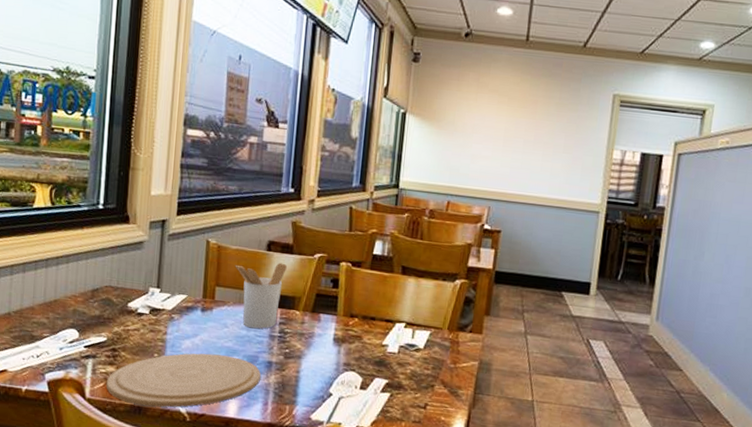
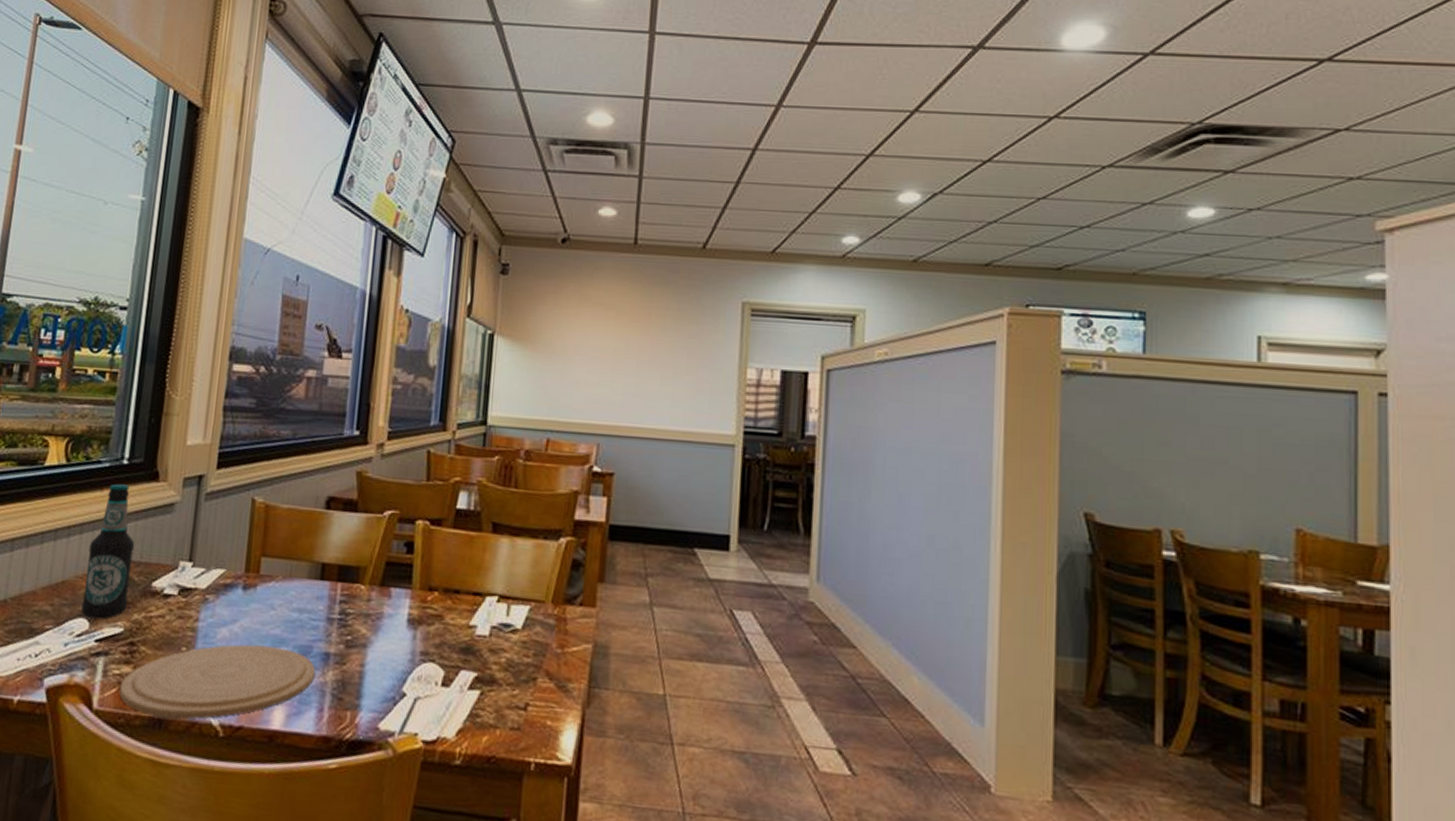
bottle: none [72,224,112,330] -> present [81,484,135,619]
utensil holder: present [235,262,287,329] -> none [285,523,350,610]

